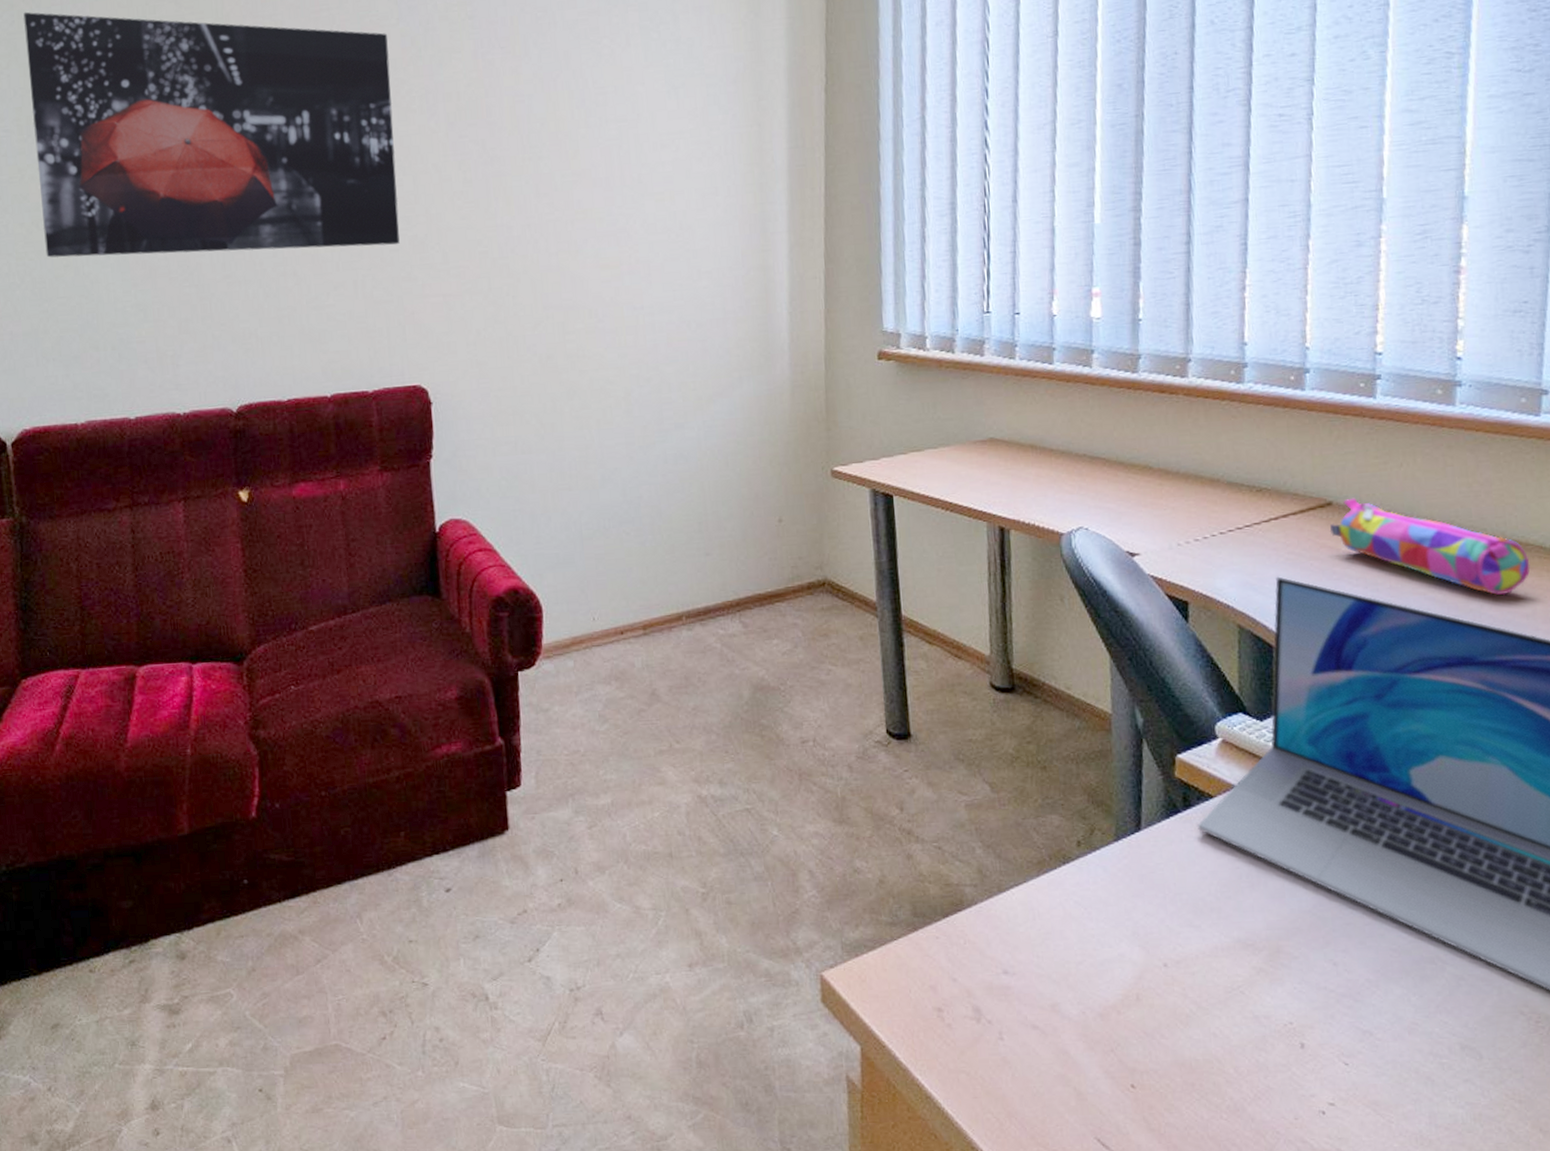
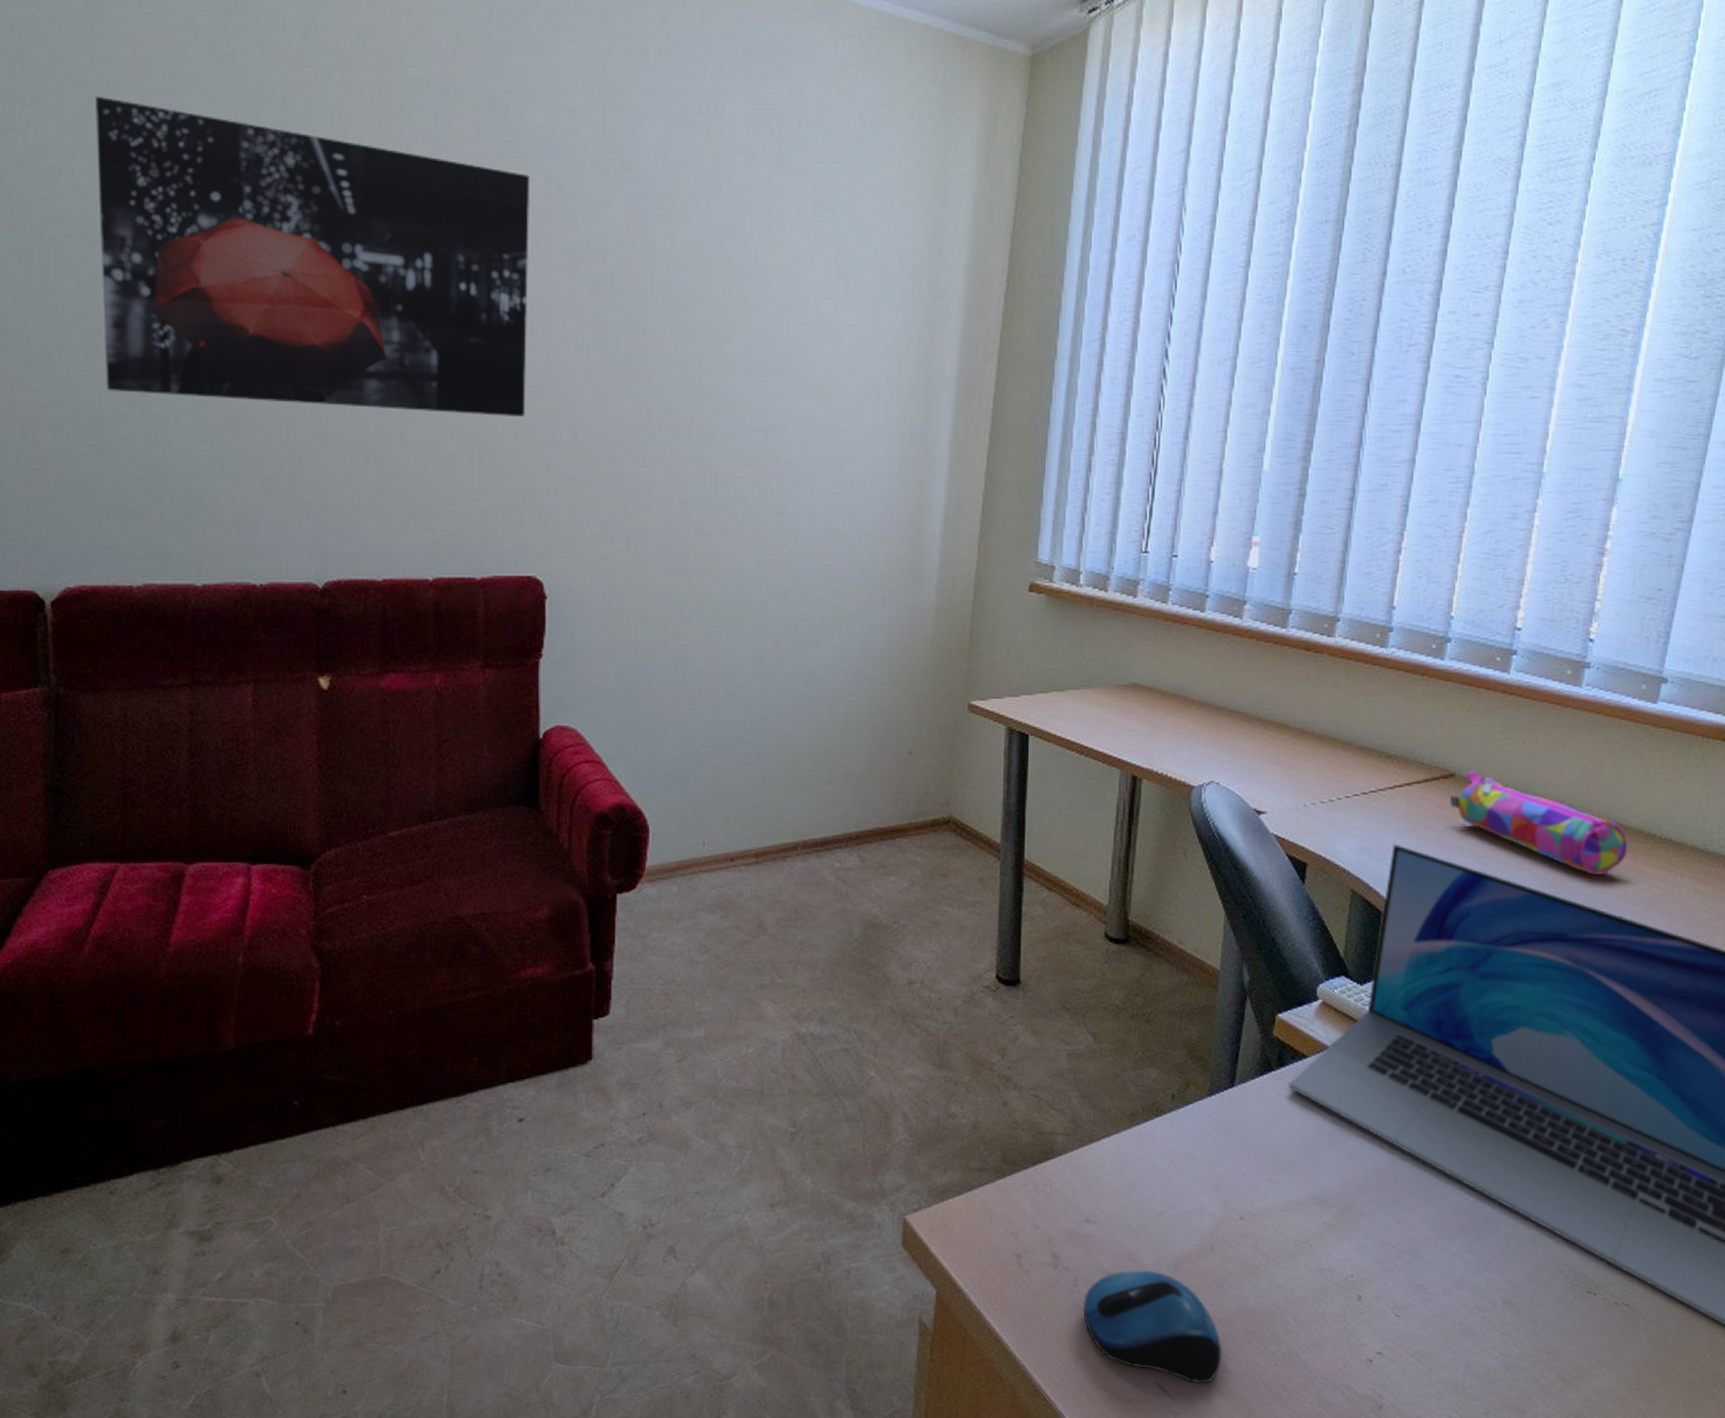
computer mouse: none [1010,1021,1163,1139] -> present [1082,1270,1222,1384]

